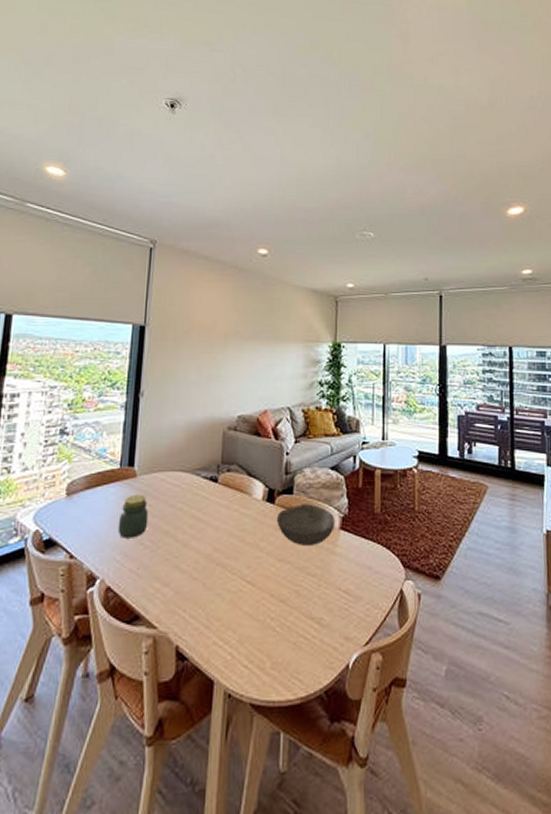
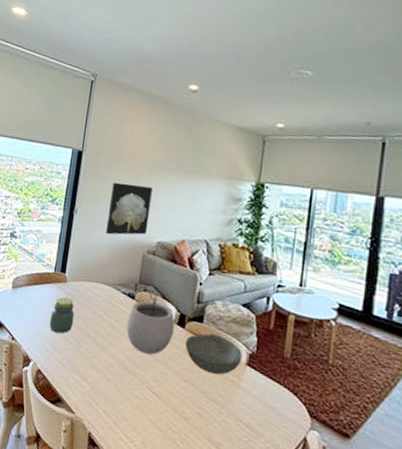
wall art: none [179,357,229,415] -> present [105,182,153,235]
plant pot: none [211,473,264,540] -> present [126,293,175,355]

